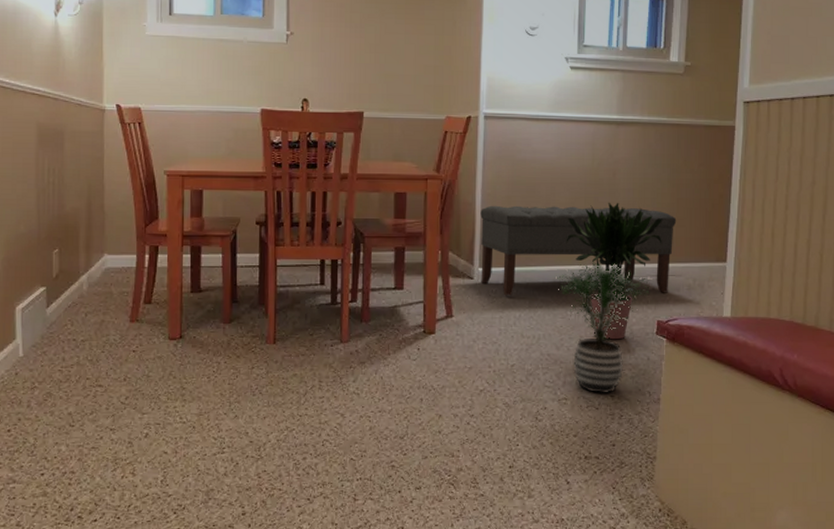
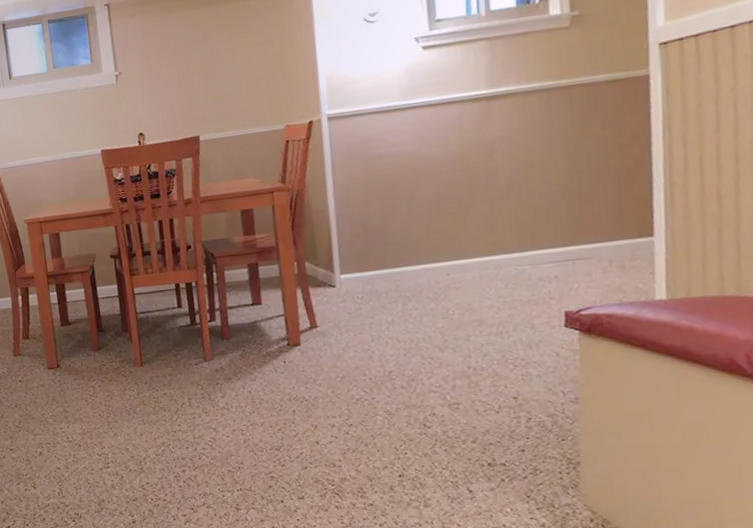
bench: present [480,205,677,296] -> none [335,188,579,301]
potted plant: present [557,261,650,394] -> none [432,252,552,397]
potted plant: present [566,202,664,340] -> none [437,187,562,337]

